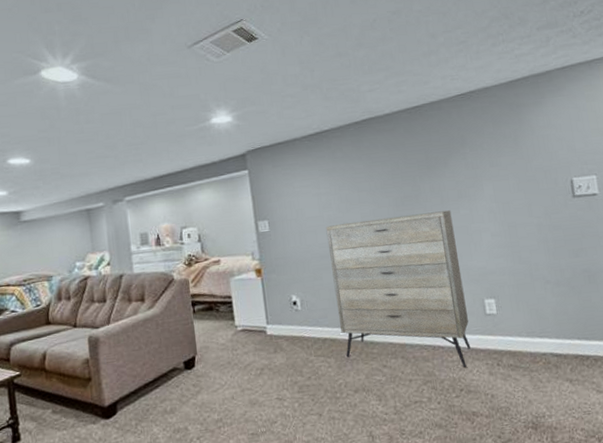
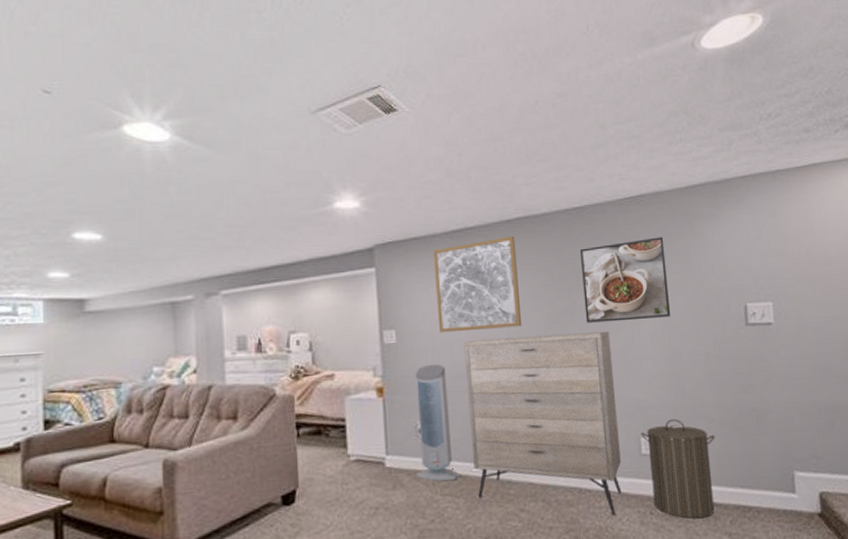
air purifier: none [286,246,331,345] -> present [415,363,461,482]
wall art: none [295,134,375,221] -> present [433,235,522,333]
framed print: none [420,126,505,204] -> present [579,237,671,323]
laundry hamper: none [484,282,556,368] -> present [640,418,715,519]

